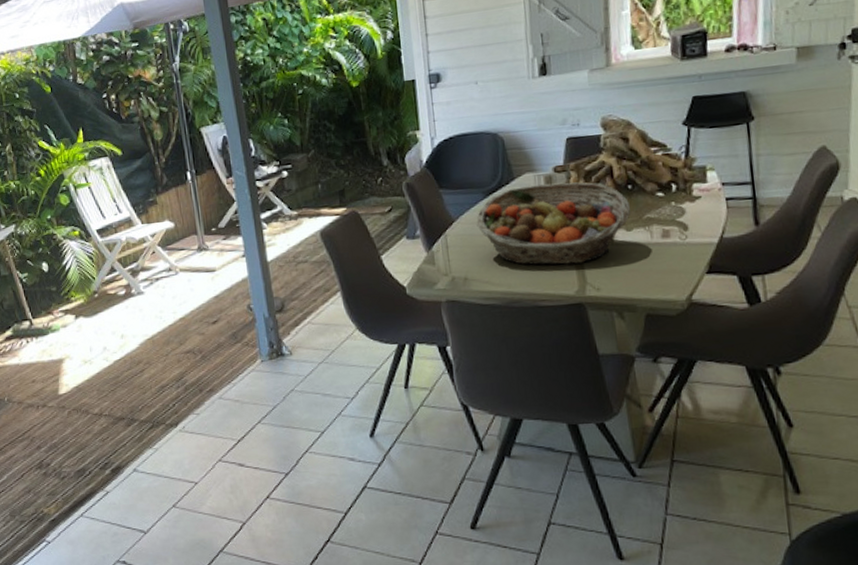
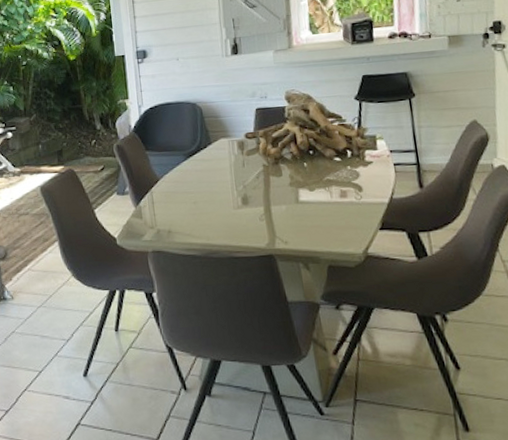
fruit basket: present [476,182,631,265] -> none [178,147,313,220]

